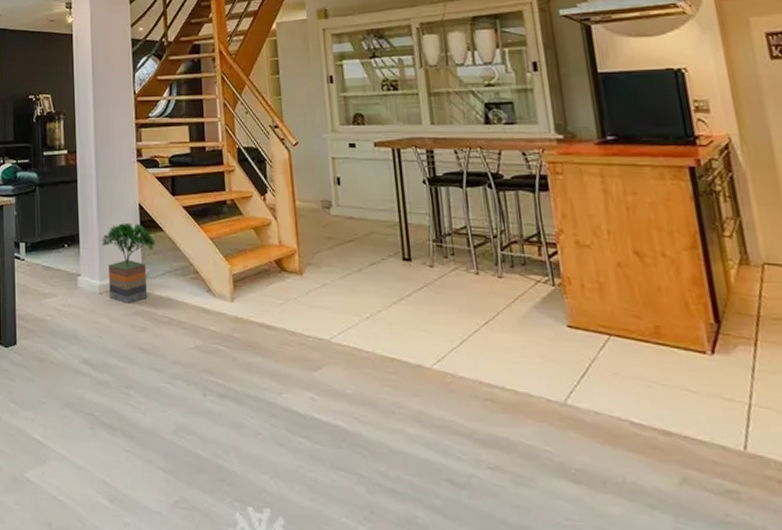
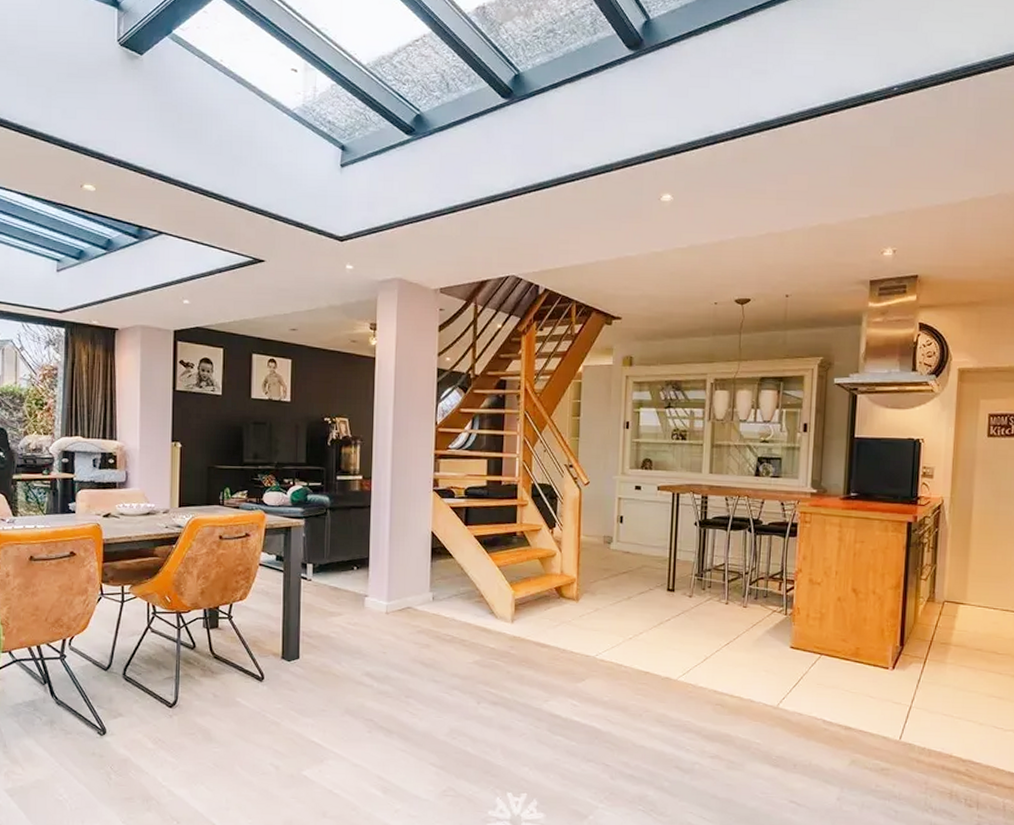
potted tree: present [101,222,156,304] -> none [391,548,445,624]

